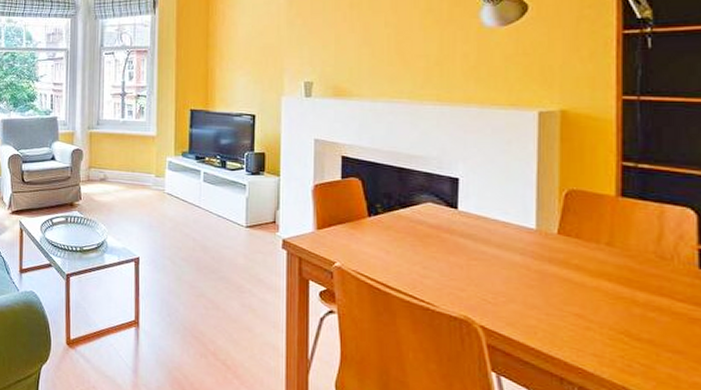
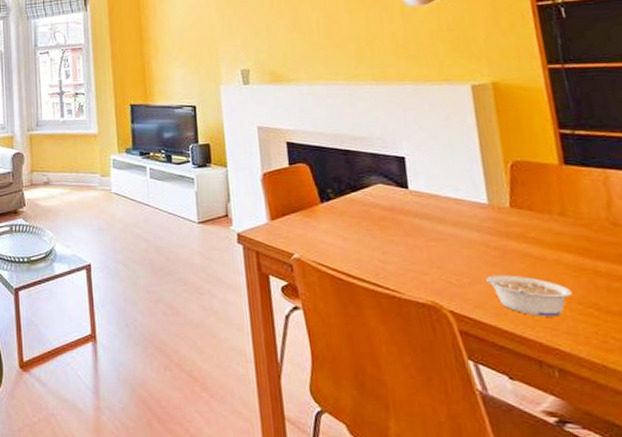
legume: none [521,296,605,340] -> present [486,275,572,317]

